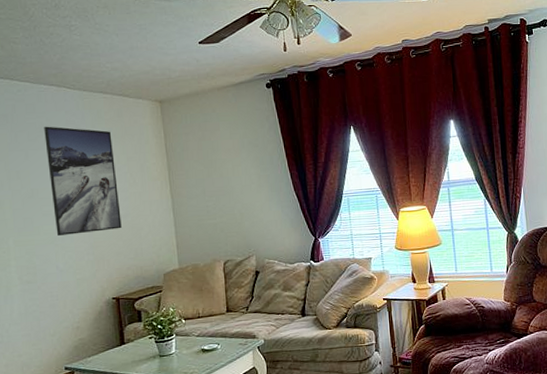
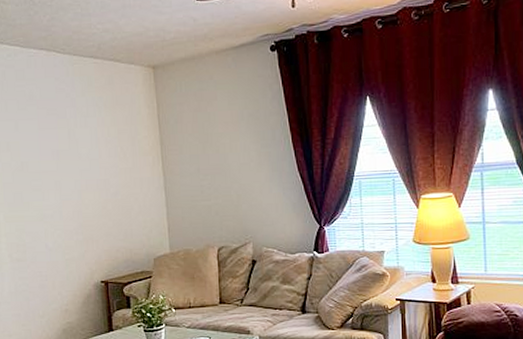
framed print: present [44,126,122,237] -> none [33,94,111,214]

